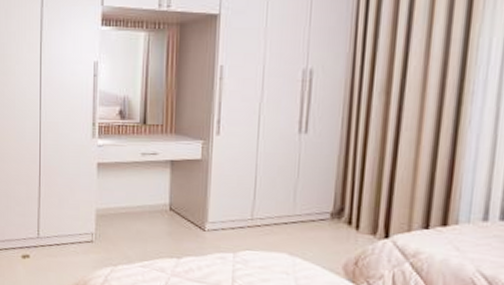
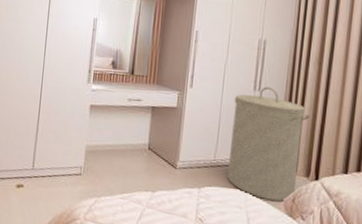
laundry hamper: none [270,127,375,266] -> present [228,87,310,202]

